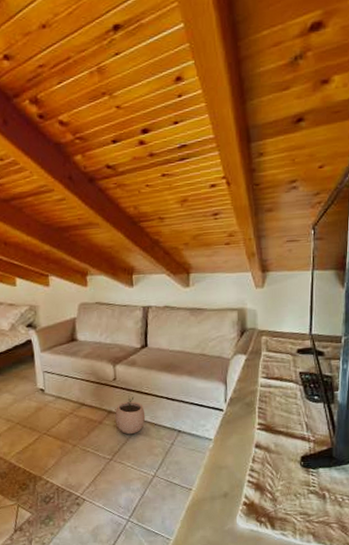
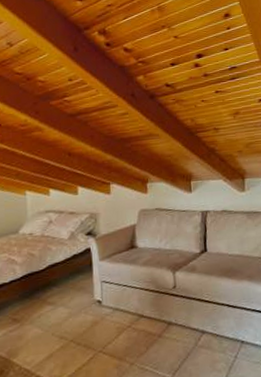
plant pot: present [115,395,146,435] -> none [175,304,207,349]

